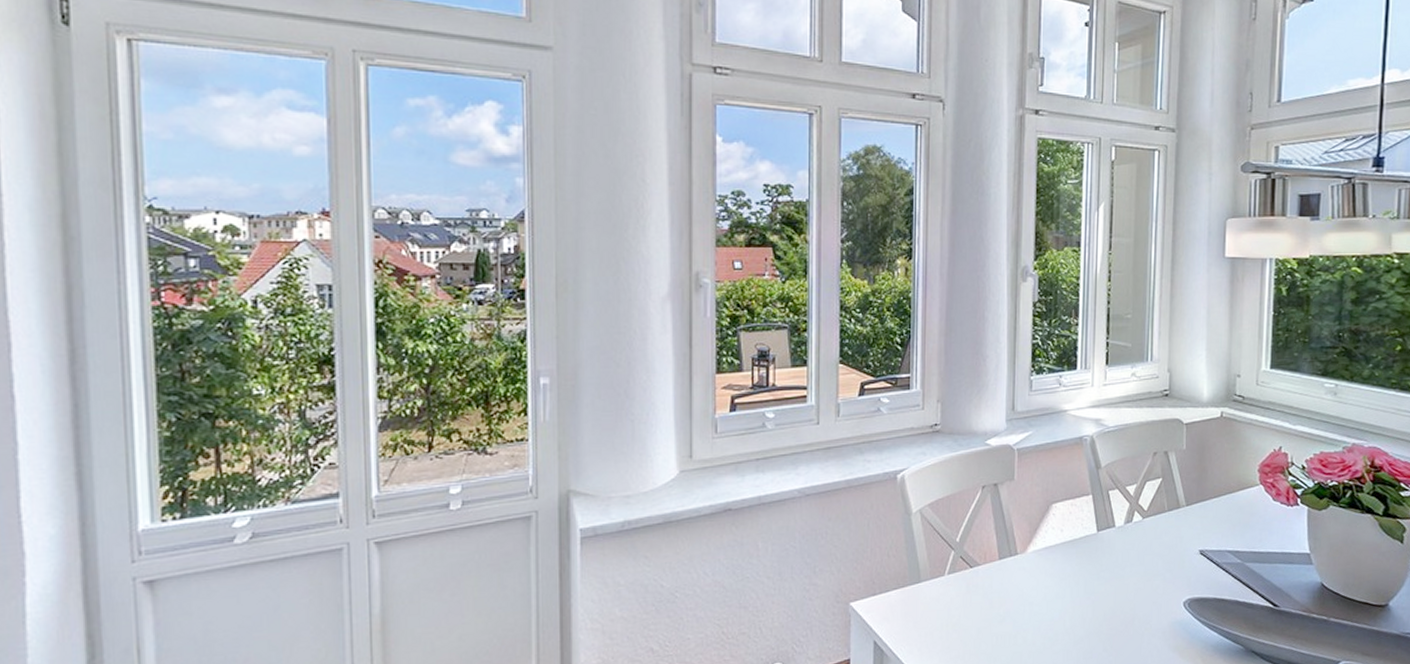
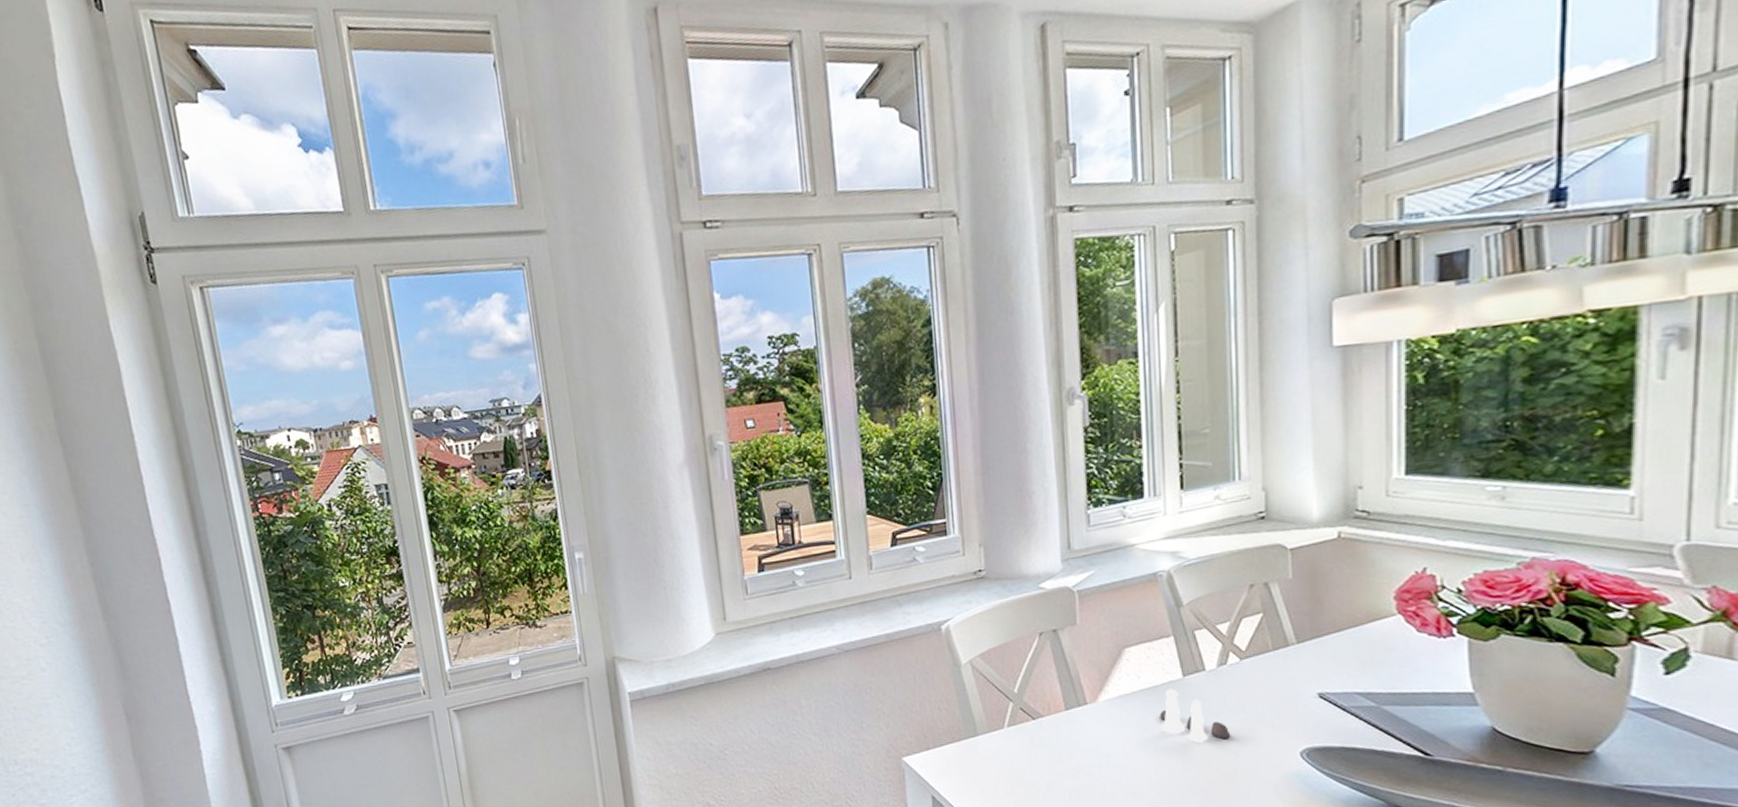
salt and pepper shaker set: none [1076,542,1131,593] -> present [1160,688,1231,743]

